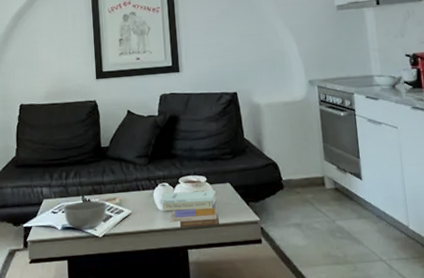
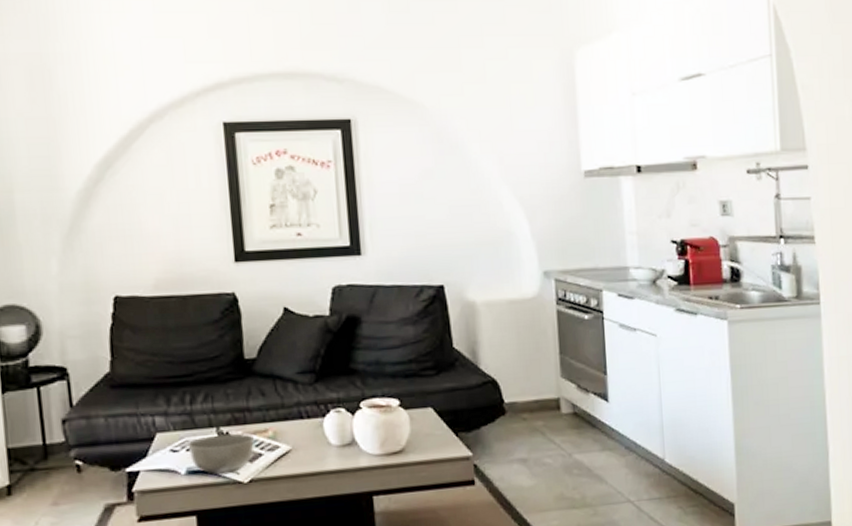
books: present [159,190,219,227] -> none [332,416,417,467]

